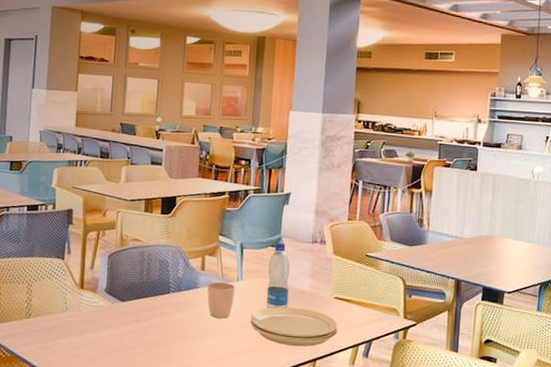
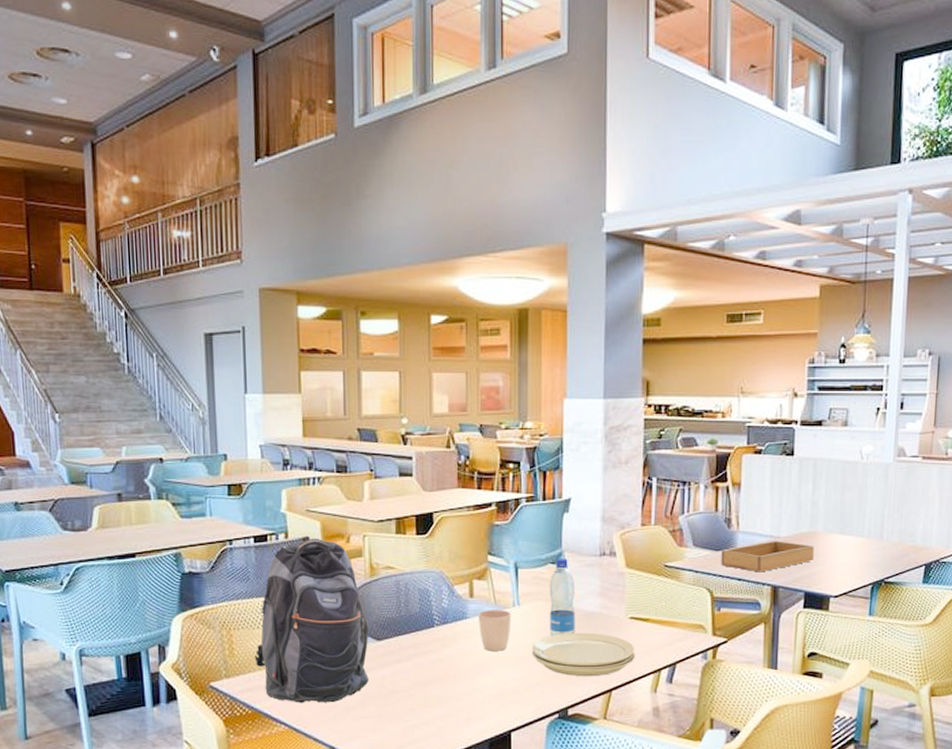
backpack: none [17,210,116,353] -> present [254,538,369,703]
tray: none [413,241,492,267] -> present [721,541,814,572]

